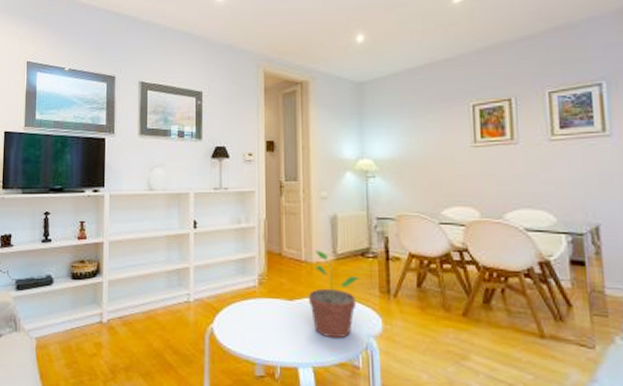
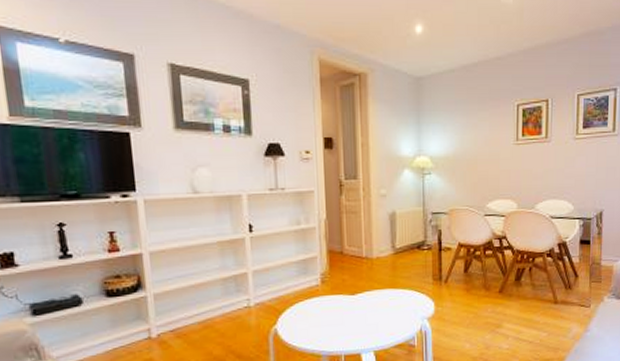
potted plant: present [309,249,361,339] -> none [370,245,417,325]

